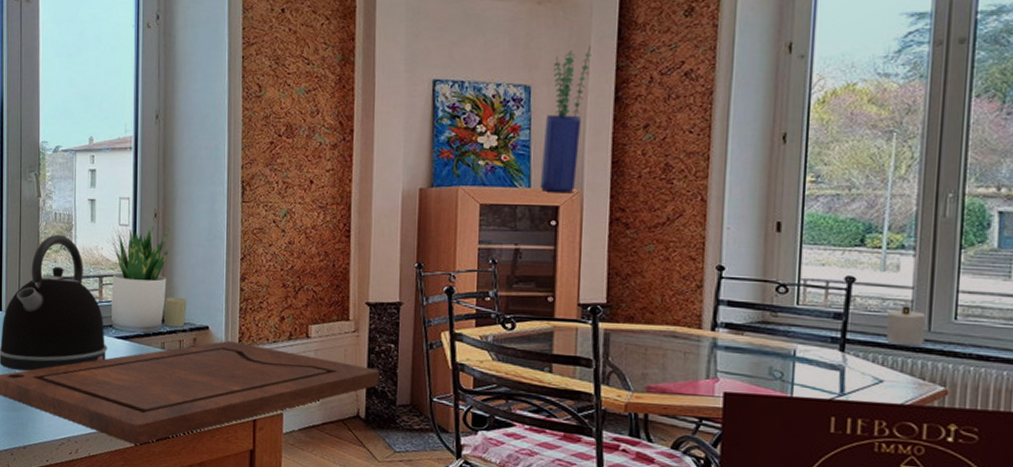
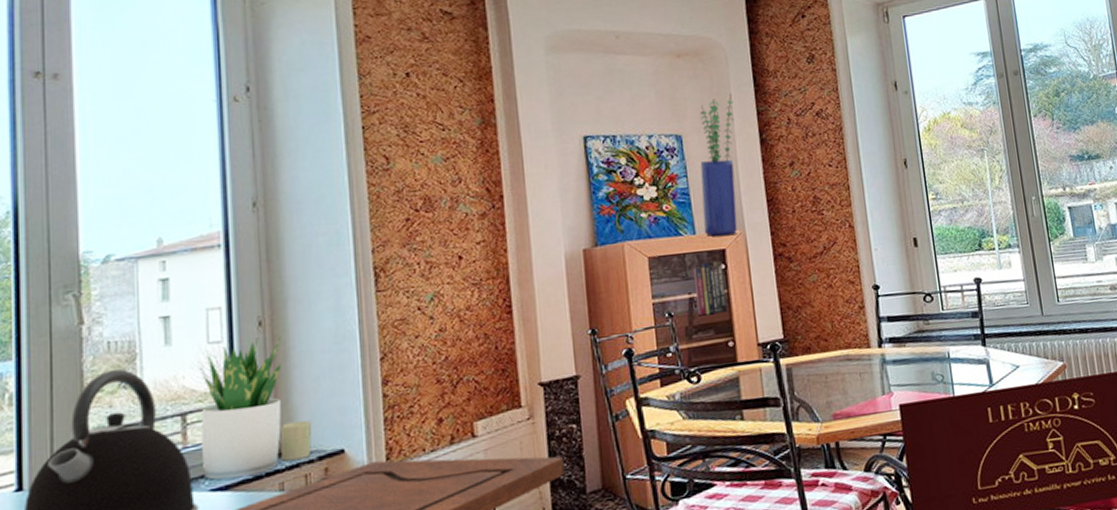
books: none [521,217,554,269] -> present [692,261,728,316]
candle: present [886,306,926,347] -> none [1011,296,1042,333]

